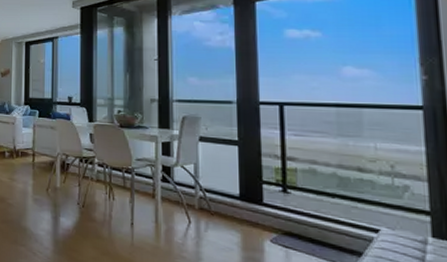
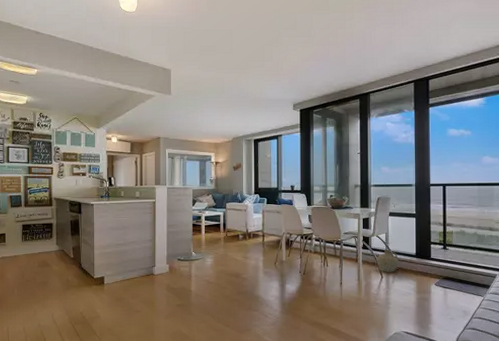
ceramic jug: none [181,185,215,217] -> present [376,249,400,272]

